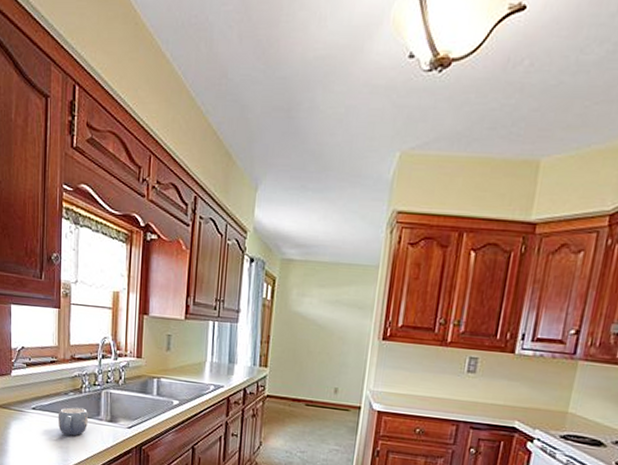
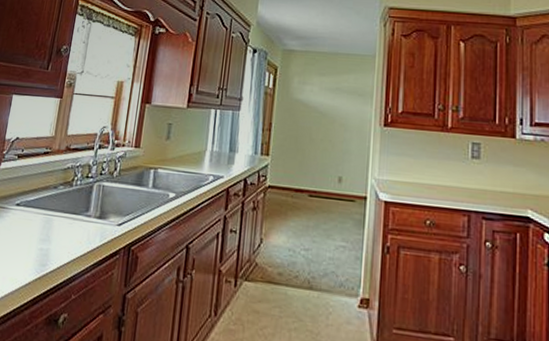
mug: present [57,407,89,436] -> none [42,202,77,236]

